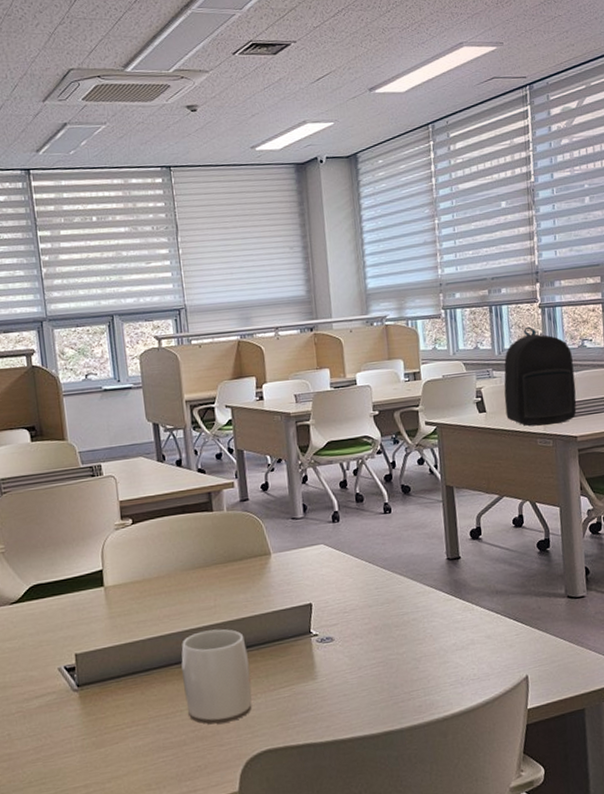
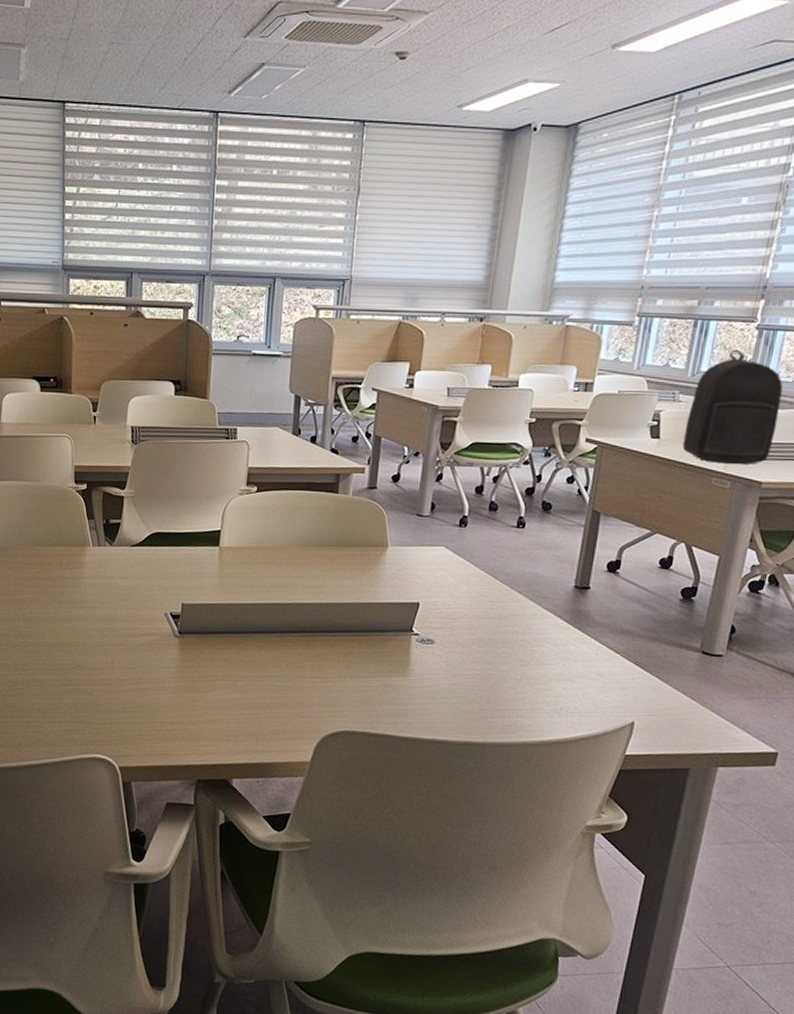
mug: present [181,629,252,724] -> none [276,607,346,697]

